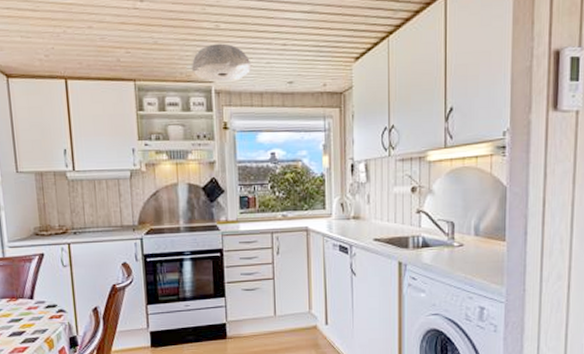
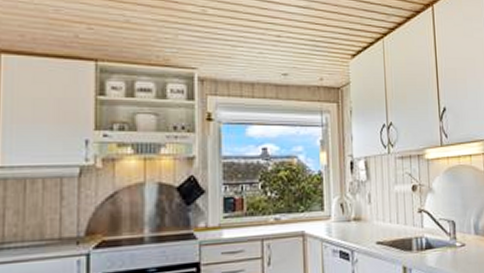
ceiling light: present [192,43,252,81] -> none [172,28,242,68]

